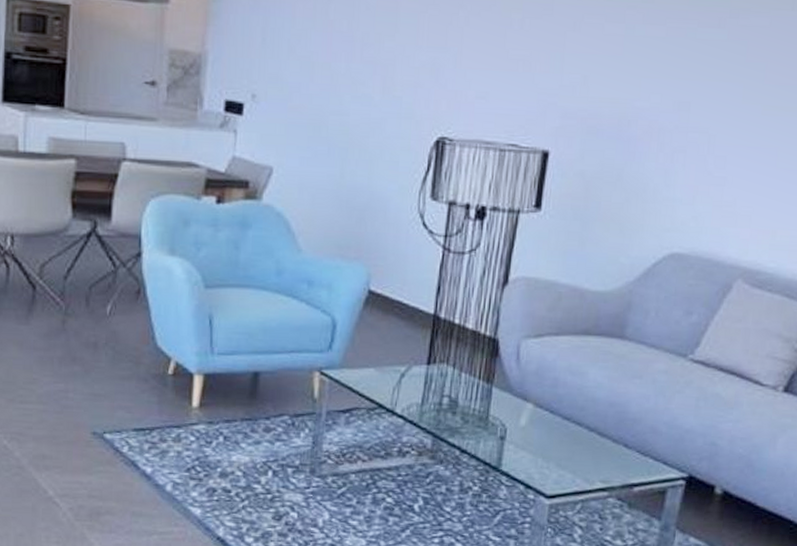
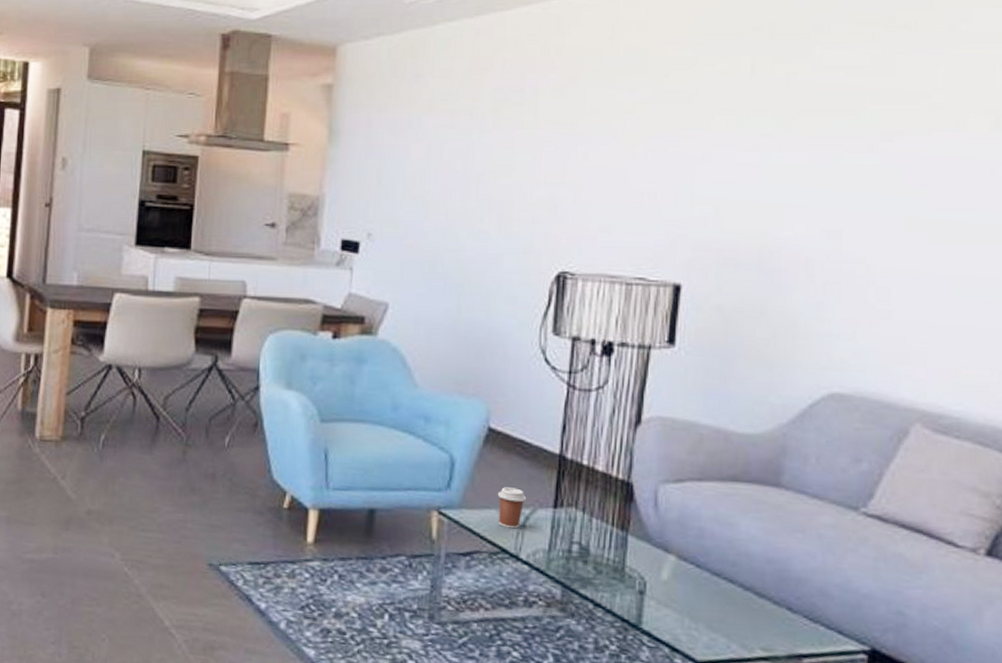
coffee cup: none [377,347,403,386] -> present [498,487,527,529]

